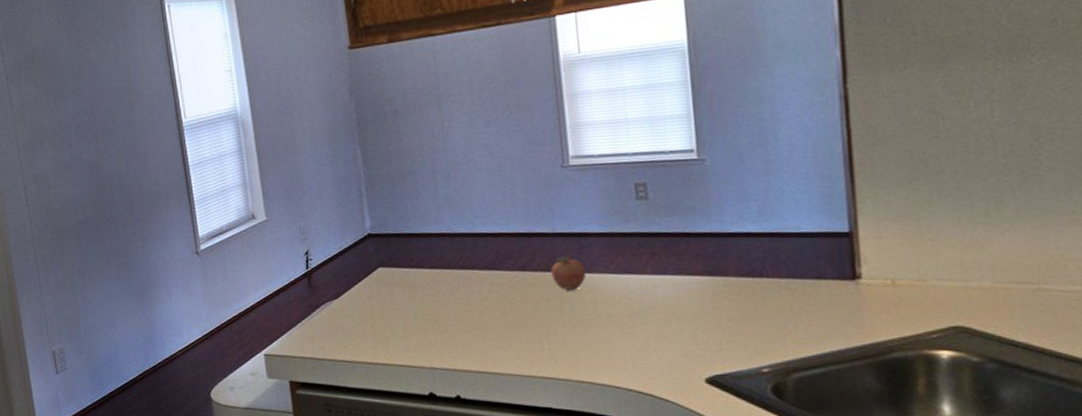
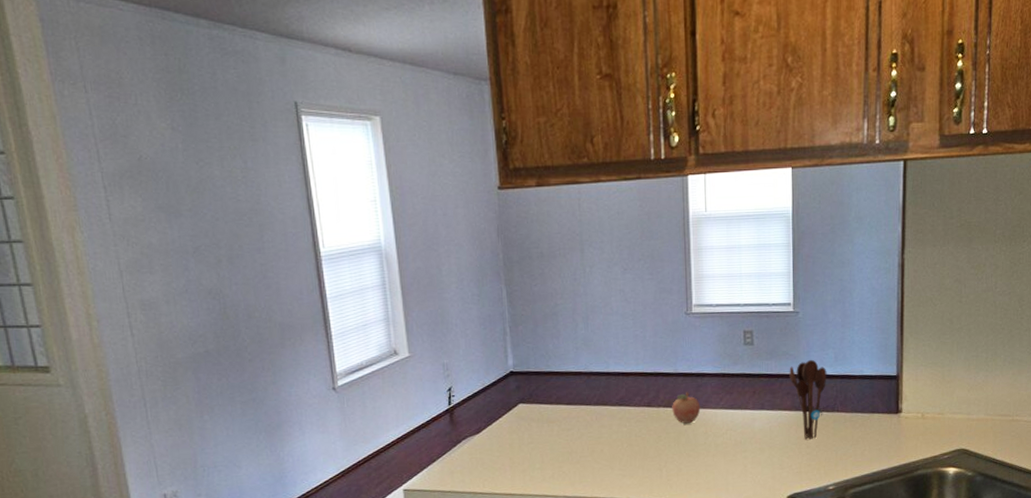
utensil holder: none [697,214,750,312] -> present [789,359,827,441]

